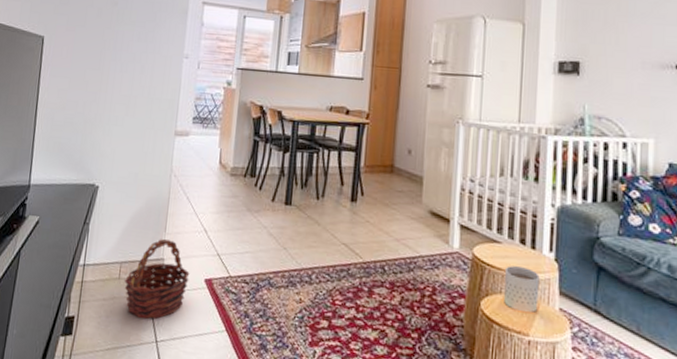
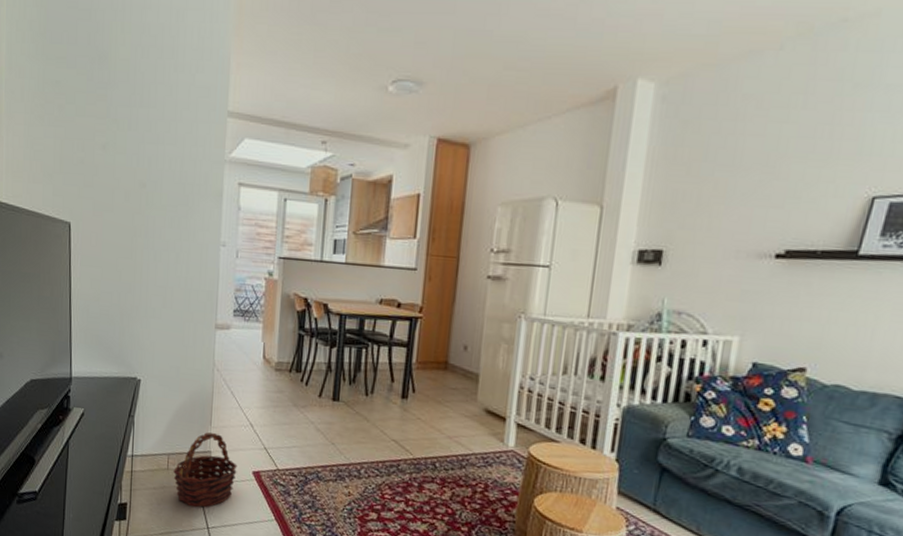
mug: present [504,266,540,314] -> none [558,465,598,512]

